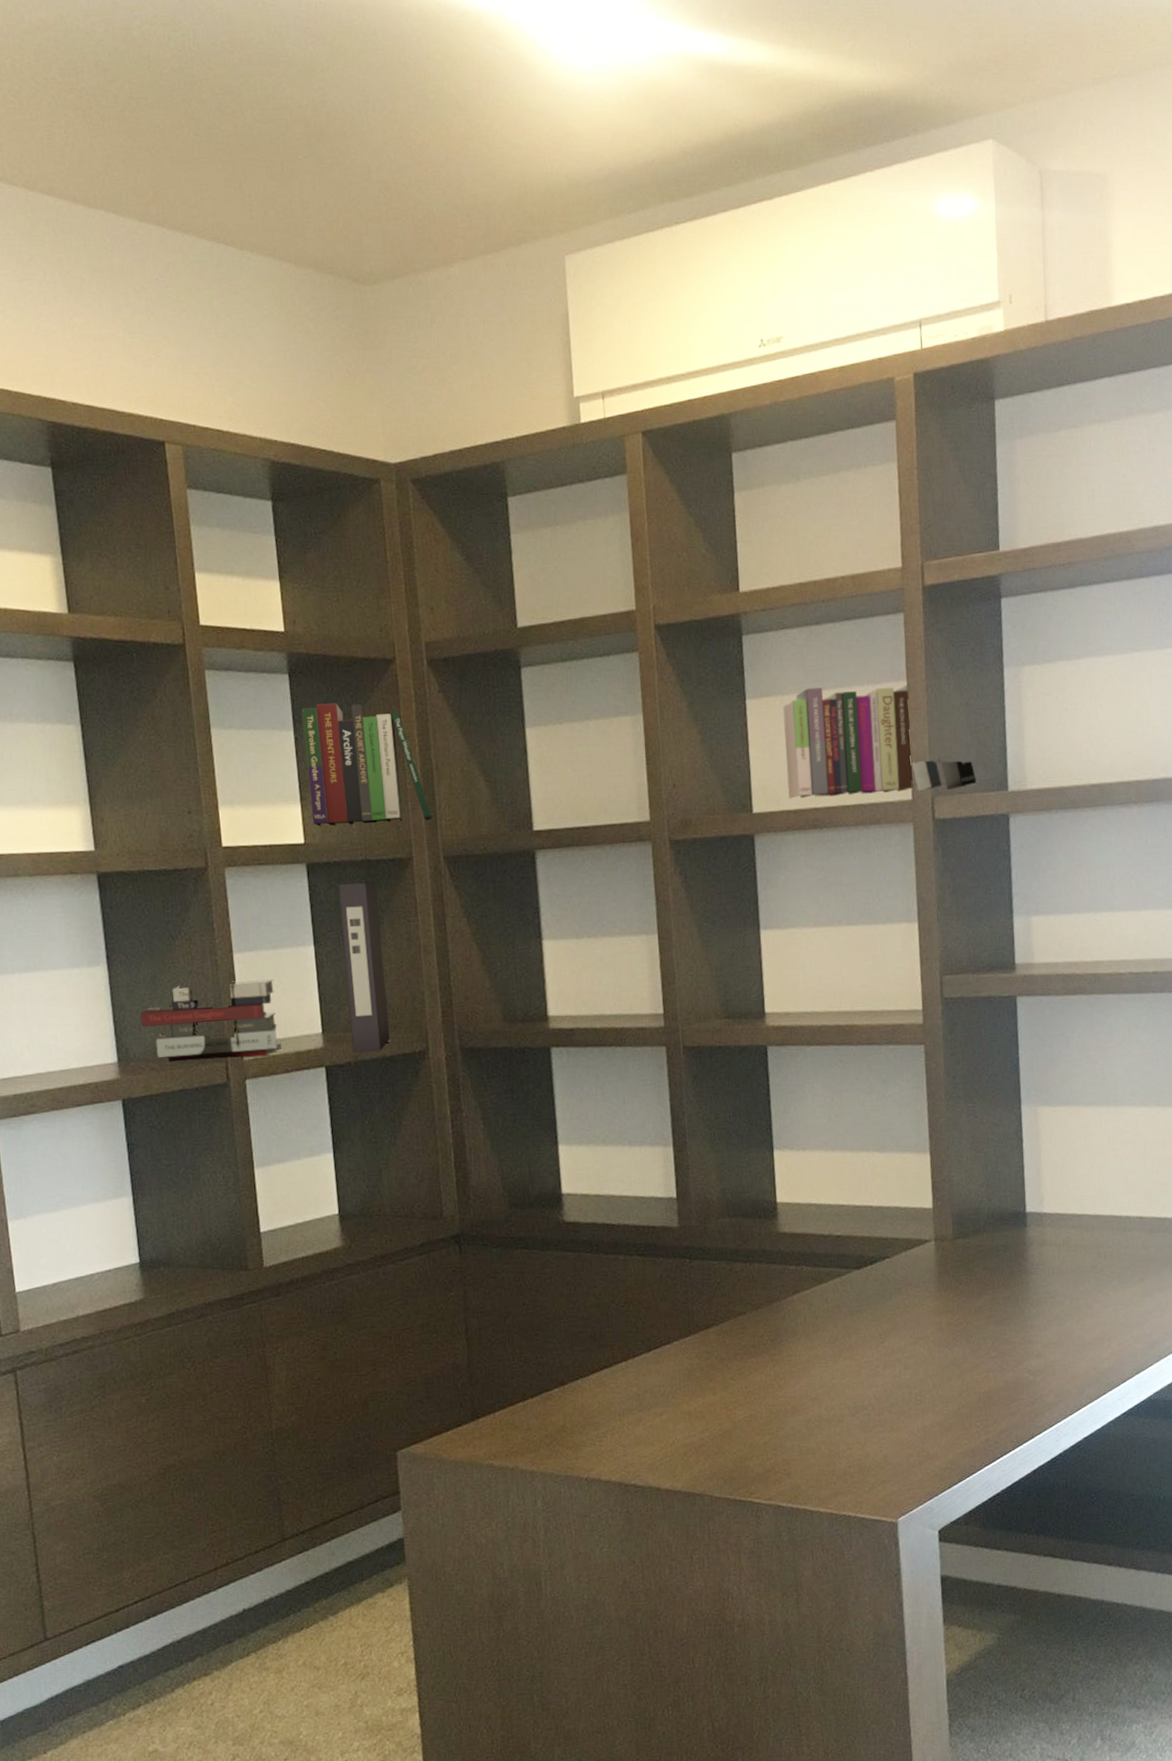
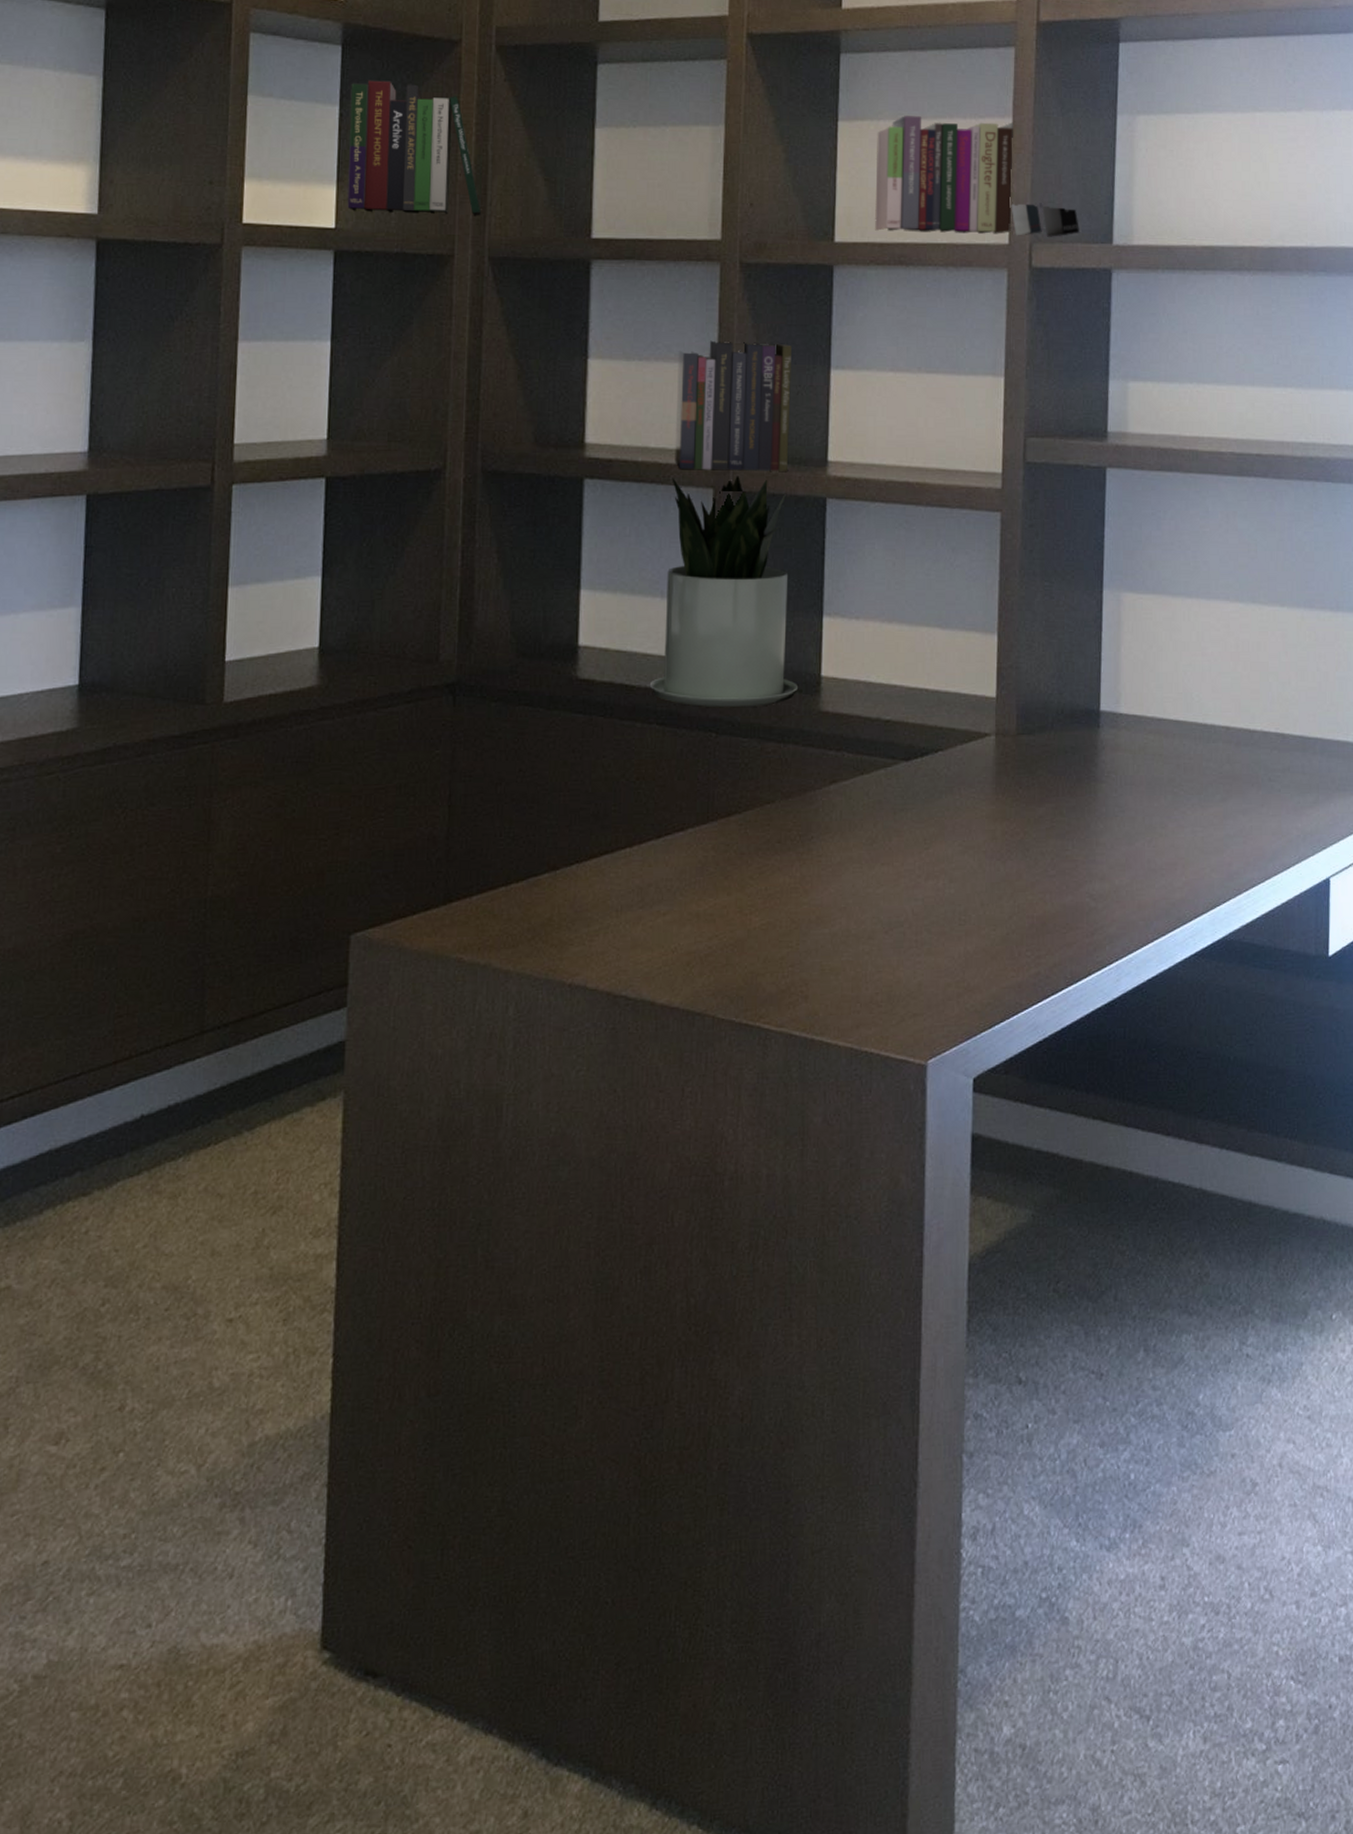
books: present [141,979,282,1061] -> none [122,372,280,460]
binder: present [338,881,390,1053] -> none [359,276,410,465]
books: none [622,910,730,1031] -> present [675,340,791,471]
planter: none [627,1033,758,1238] -> present [649,476,799,708]

